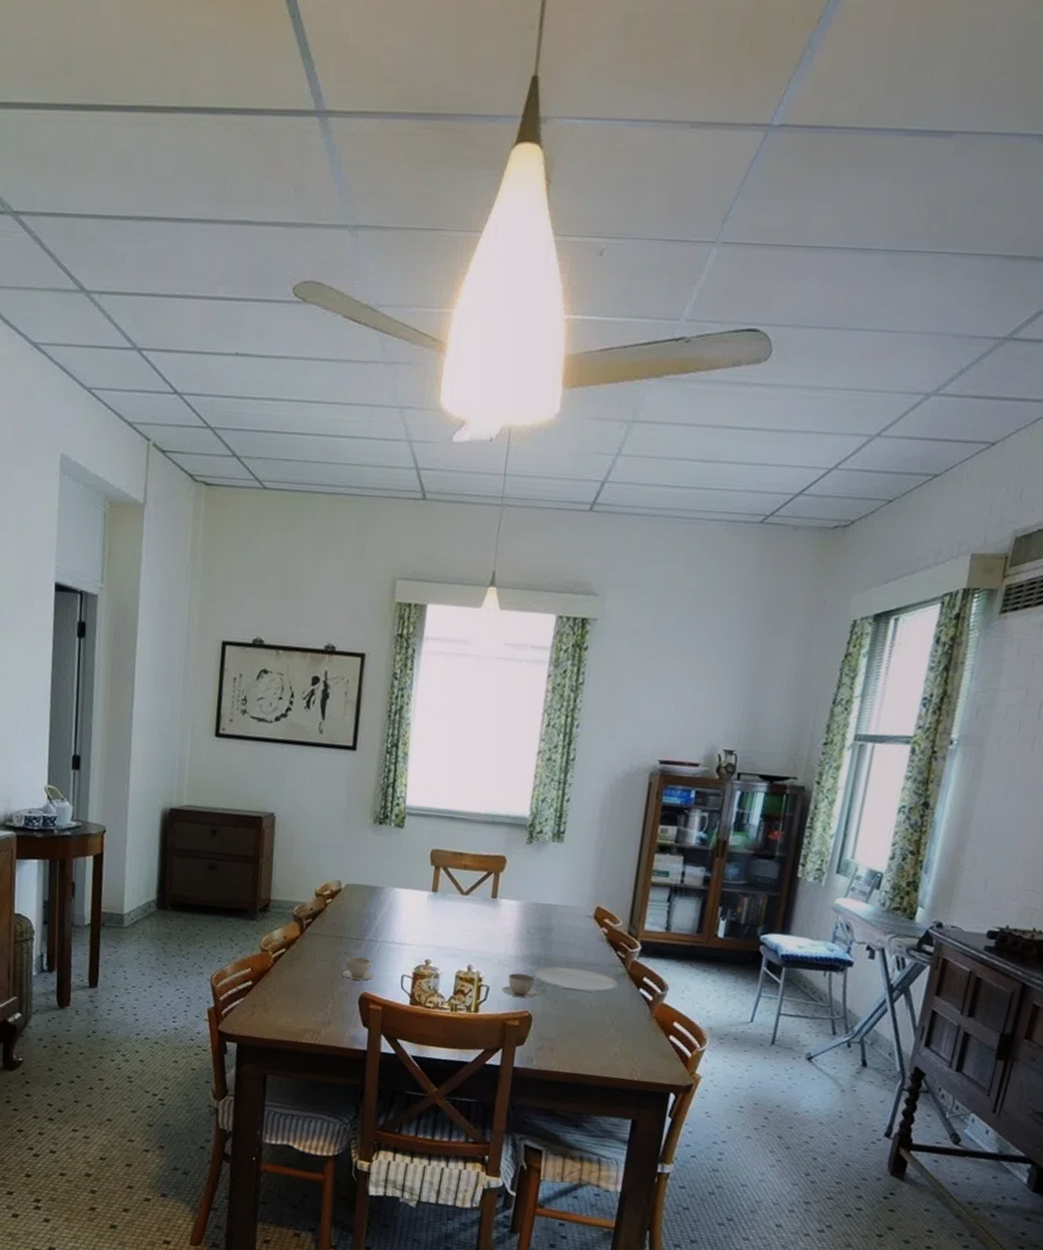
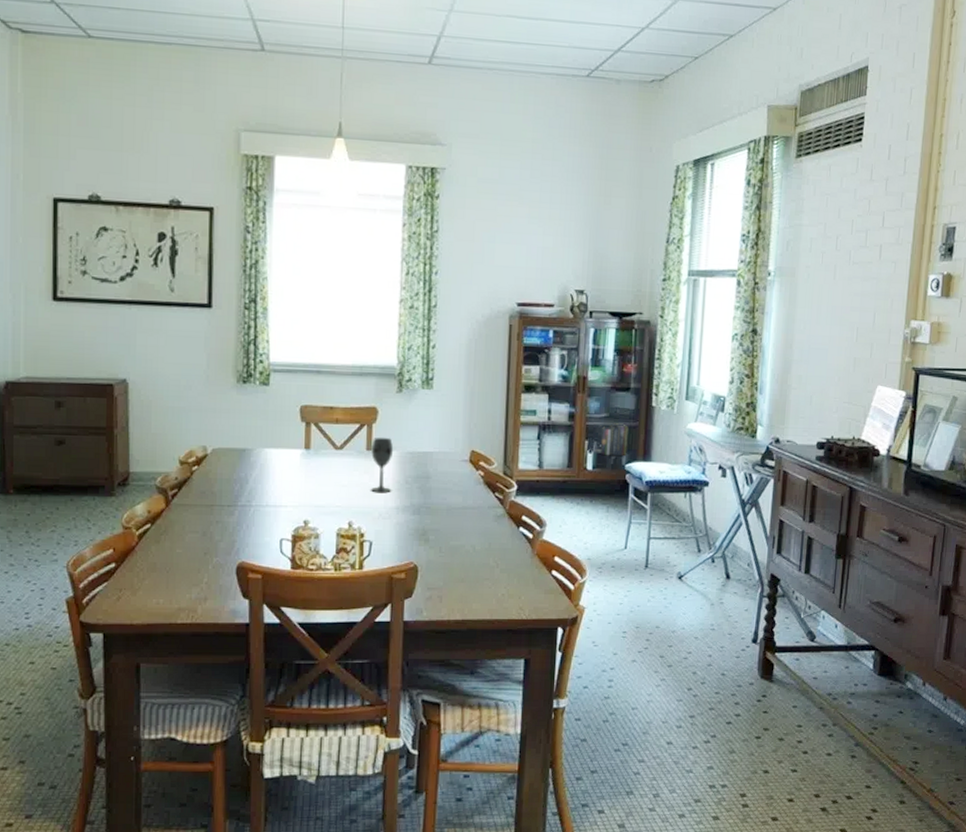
teacup: present [342,956,373,981] -> none [215,525,250,549]
wine glass: none [492,886,519,941] -> present [371,437,394,493]
teacup: present [501,973,539,998] -> none [385,525,423,549]
plate: present [534,966,618,993] -> none [416,513,498,537]

